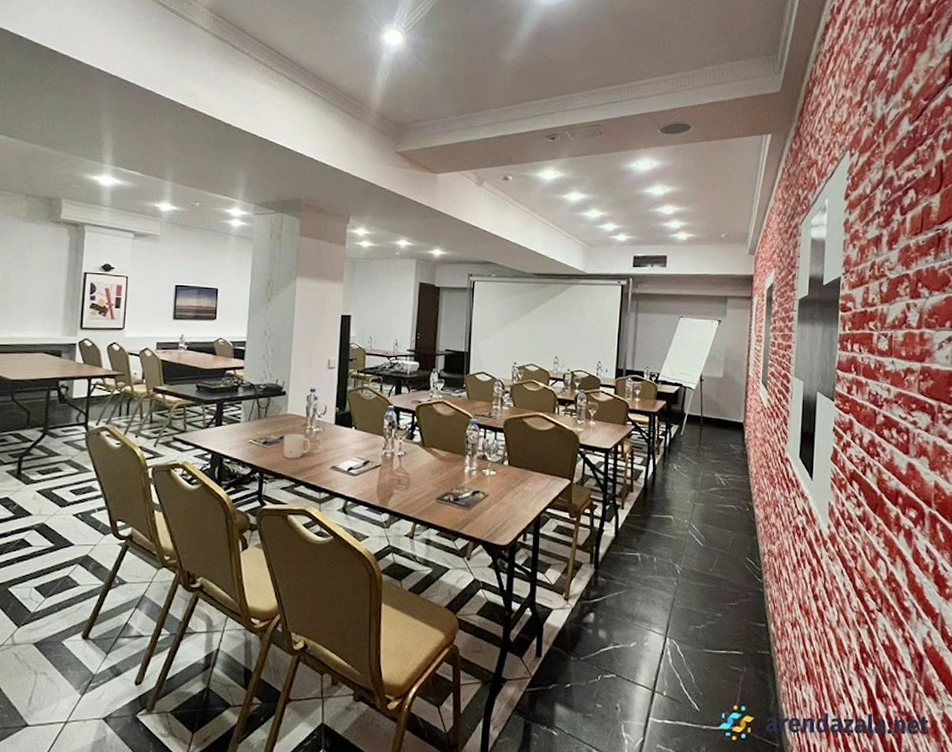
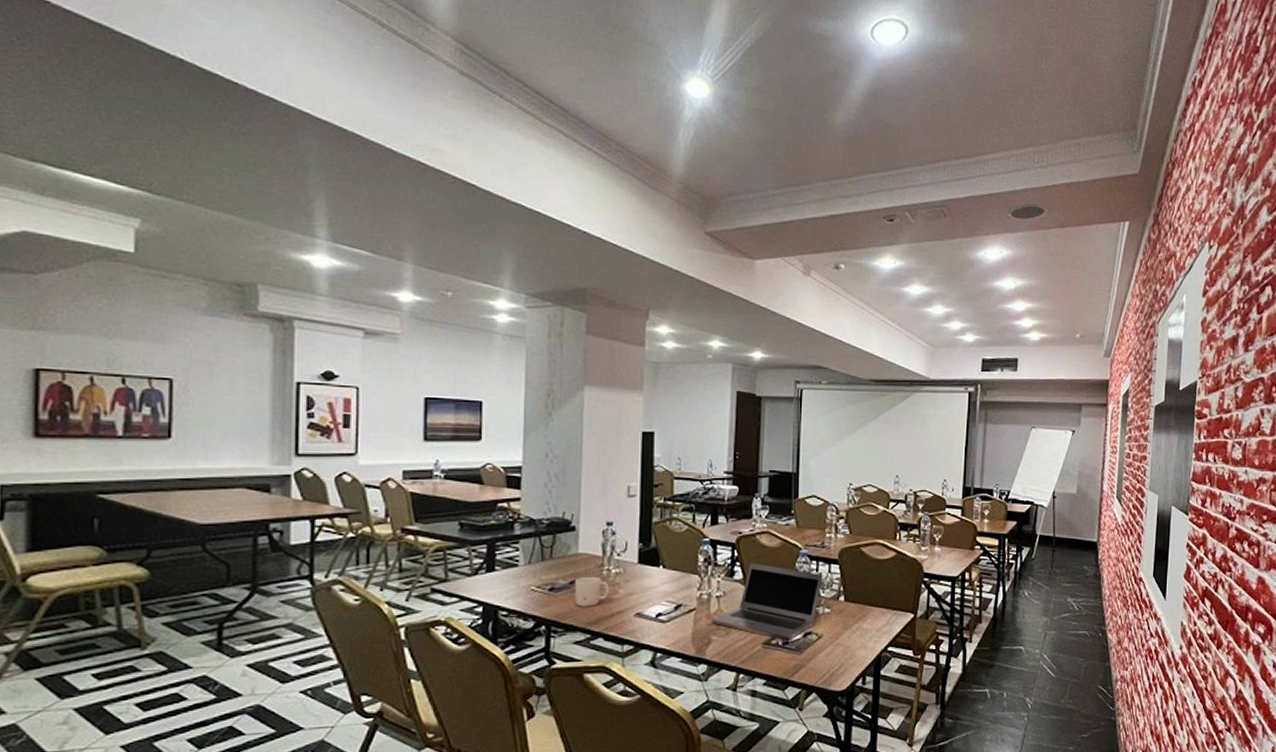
laptop: none [394,428,490,498] -> present [712,562,823,642]

